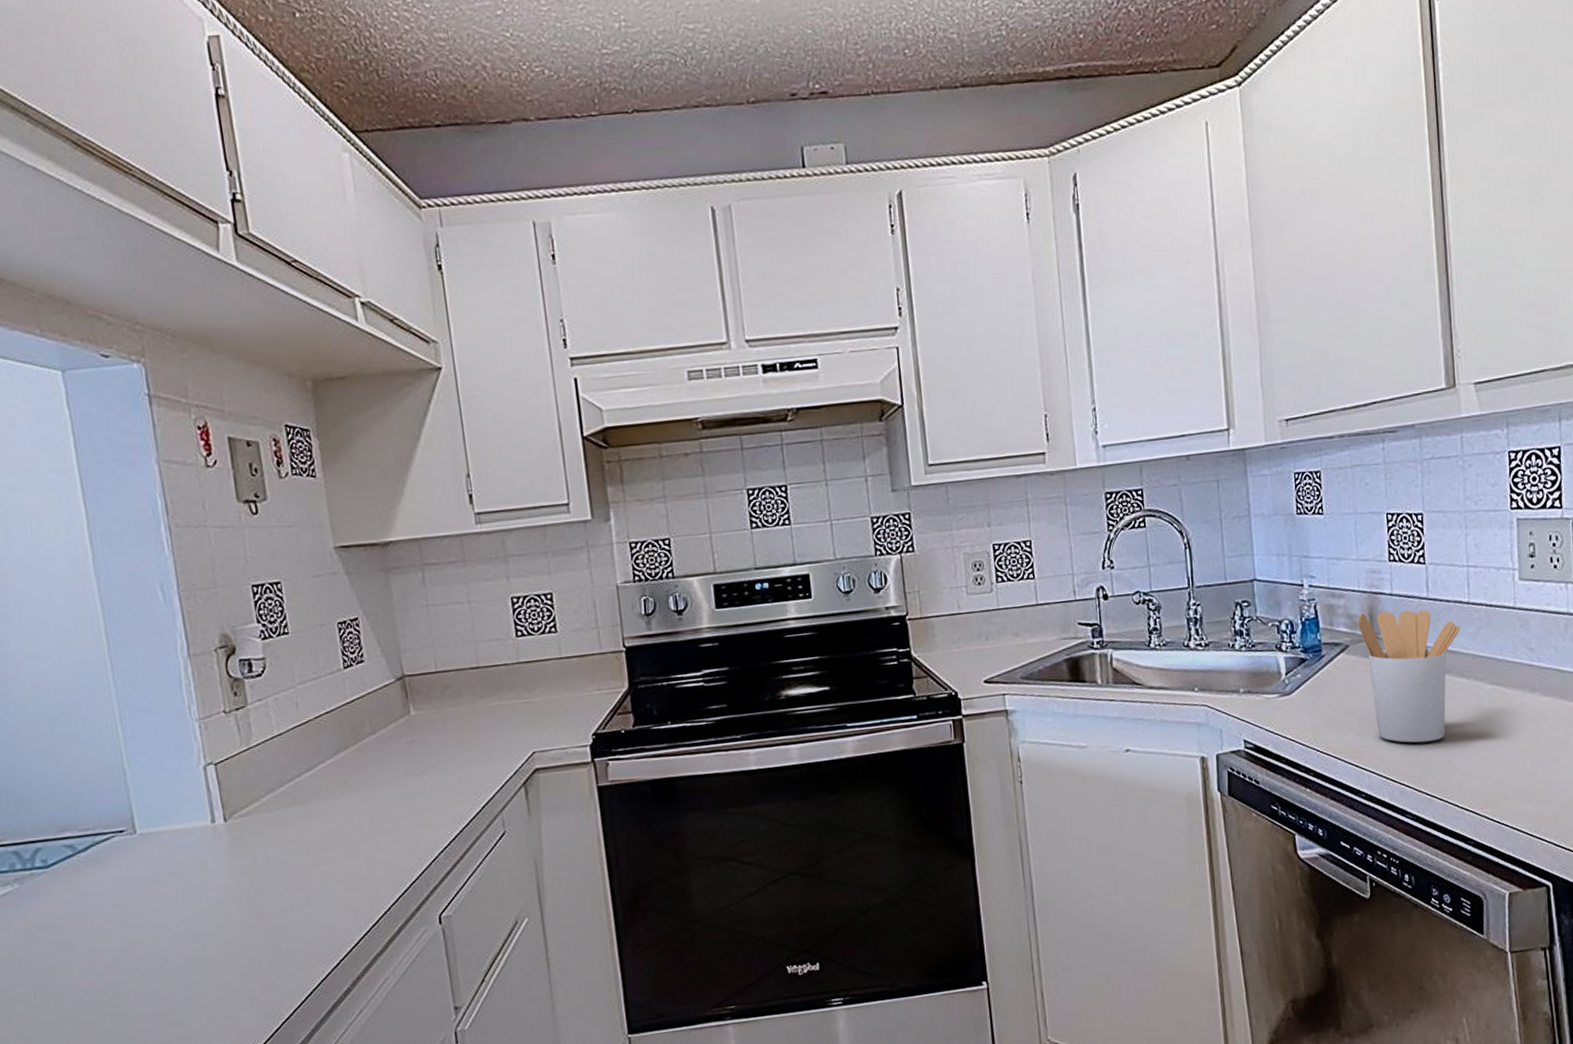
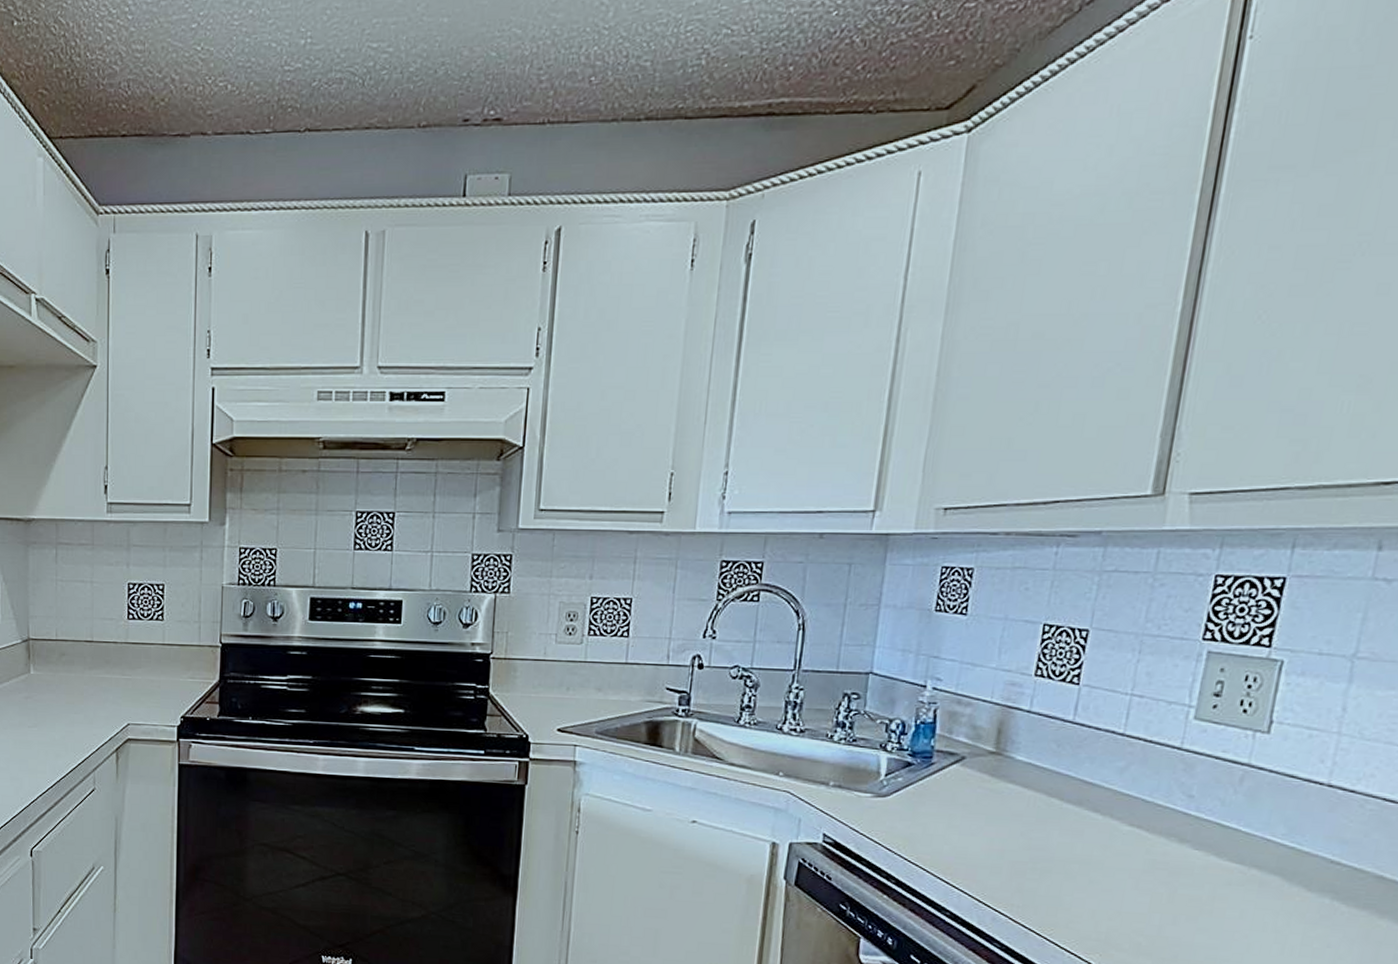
utensil holder: present [1358,610,1460,743] -> none [980,726,1107,874]

